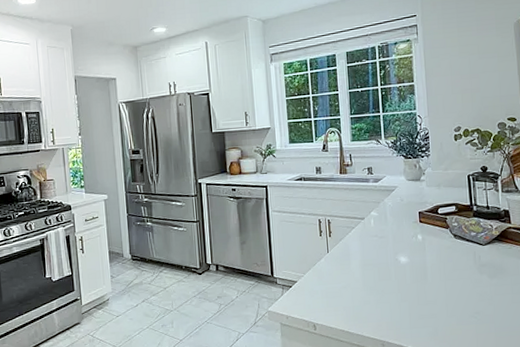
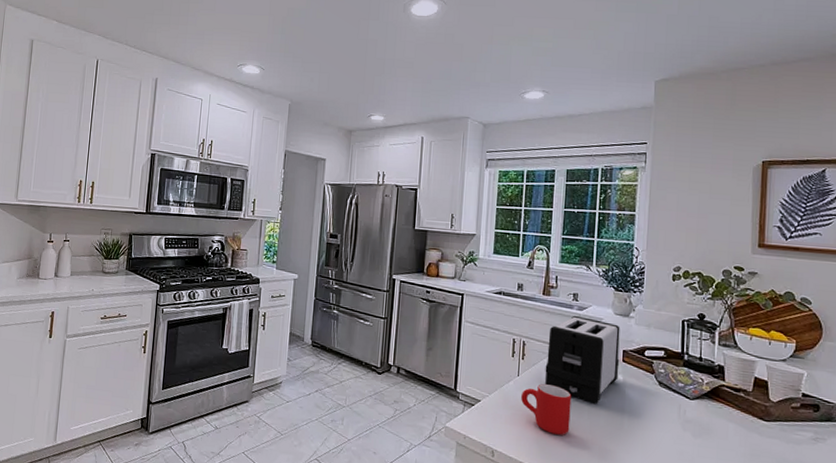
mug: none [333,255,381,299] -> present [521,384,572,435]
toaster: none [350,187,417,265] -> present [545,315,620,404]

